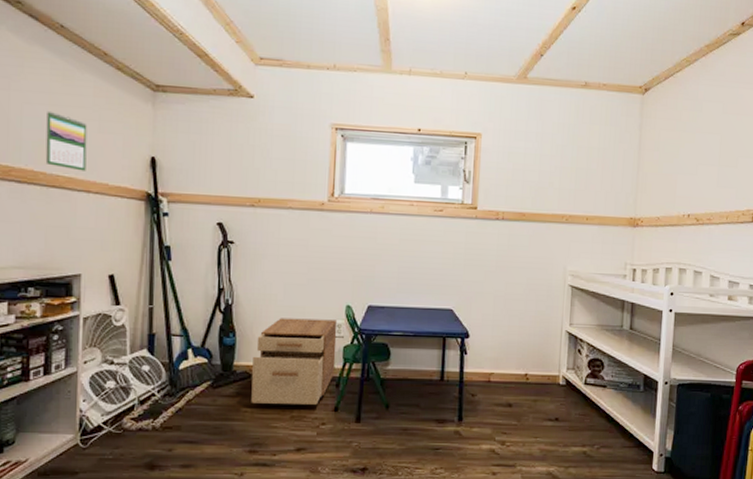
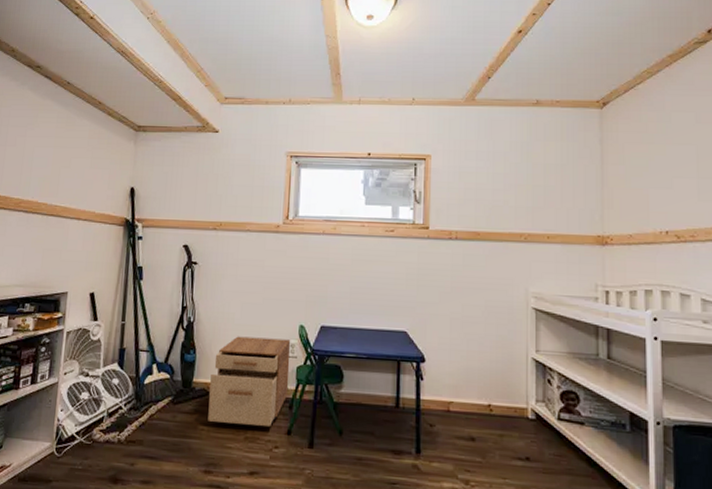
calendar: present [45,110,87,171] -> none [47,152,82,201]

